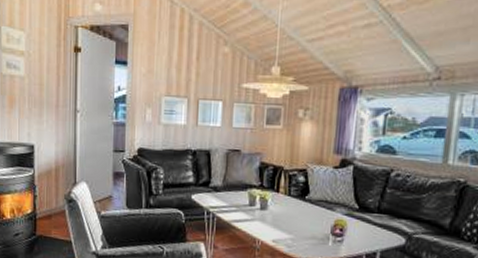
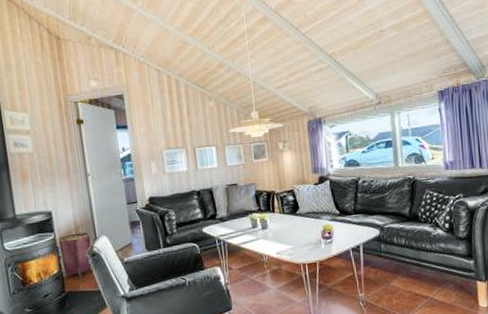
woven basket: none [37,173,70,224] -> present [59,232,94,280]

